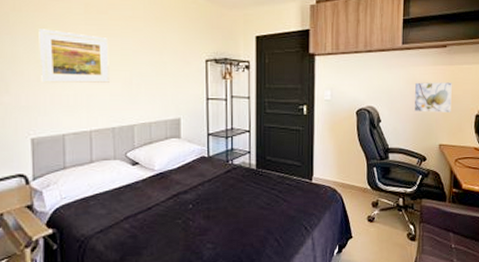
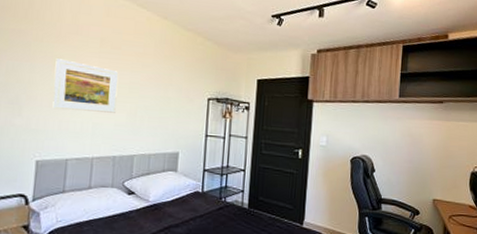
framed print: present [414,82,452,113] -> none [408,135,448,168]

